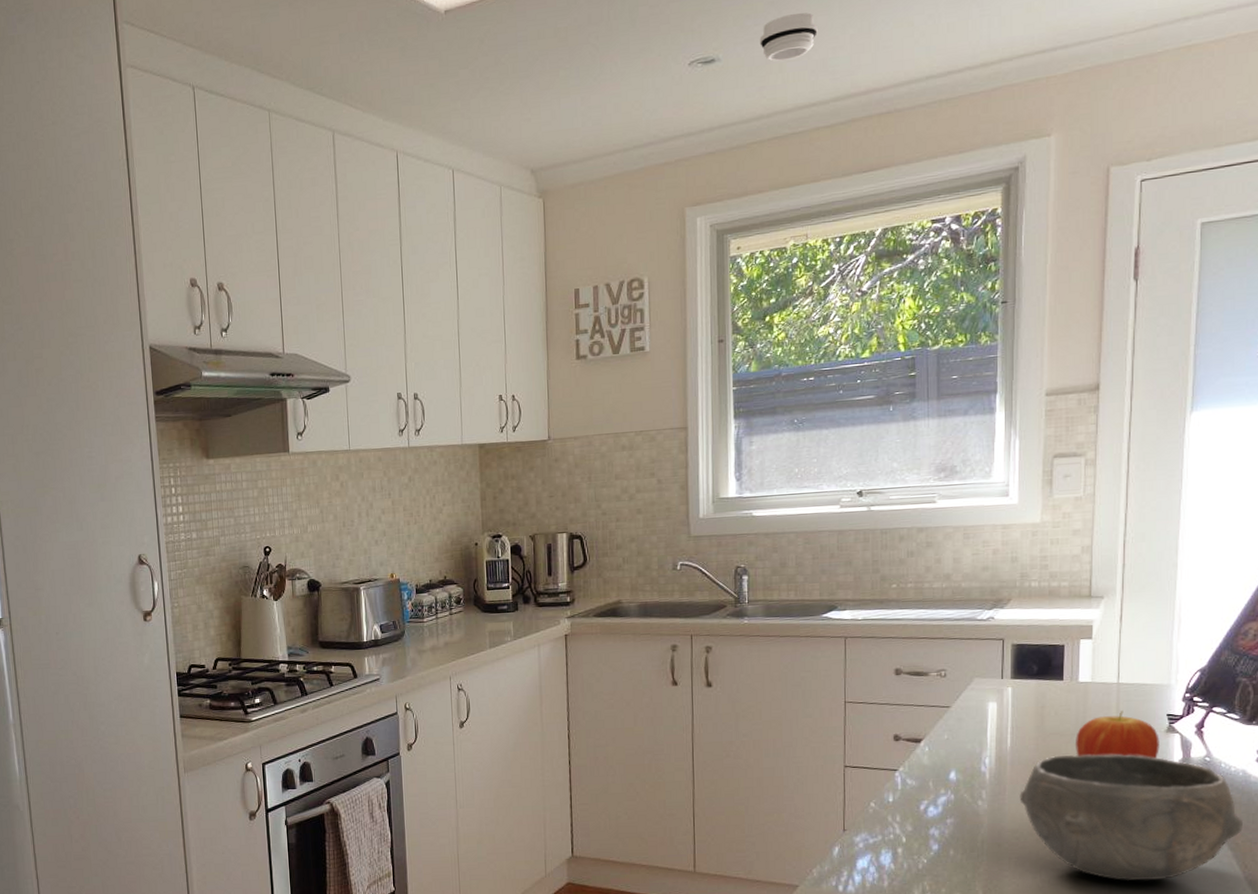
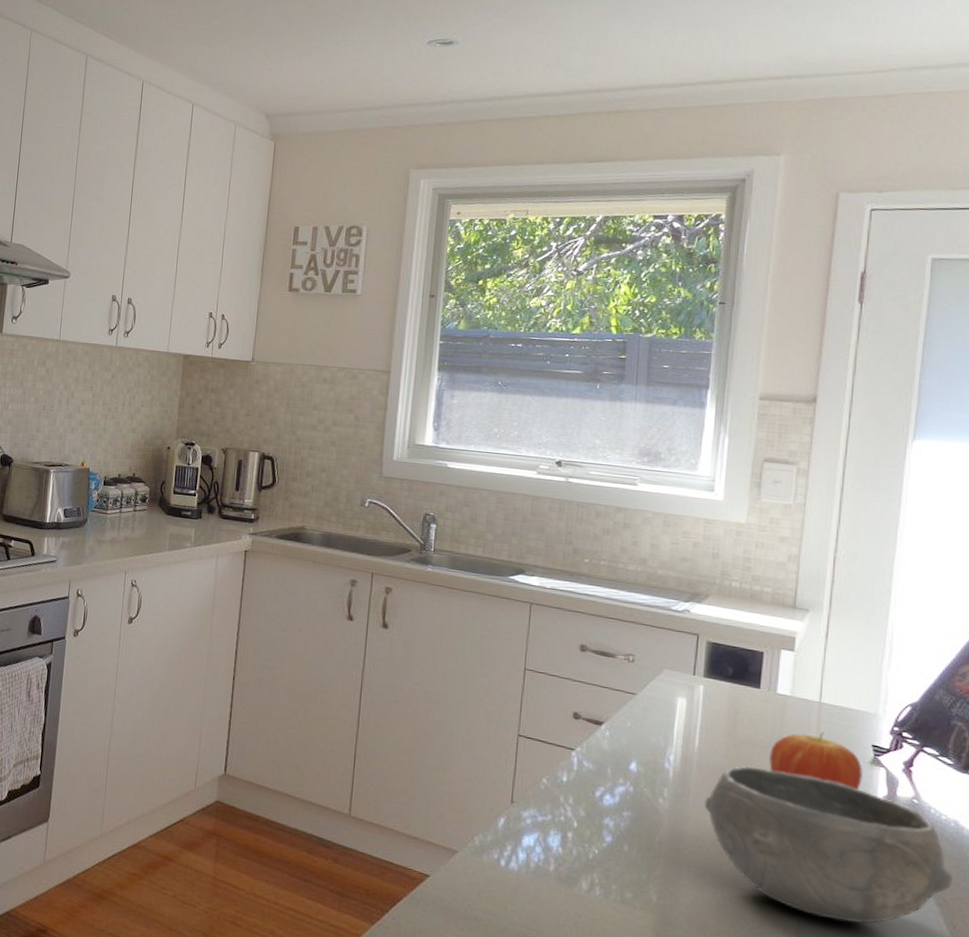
smoke detector: present [759,12,818,62] -> none [498,12,555,52]

